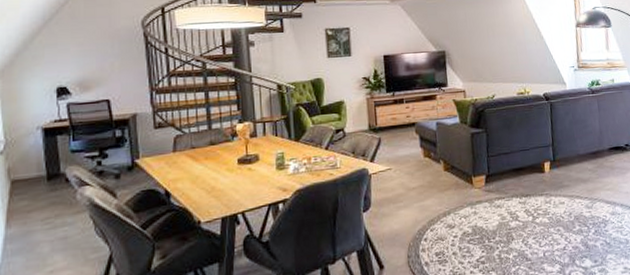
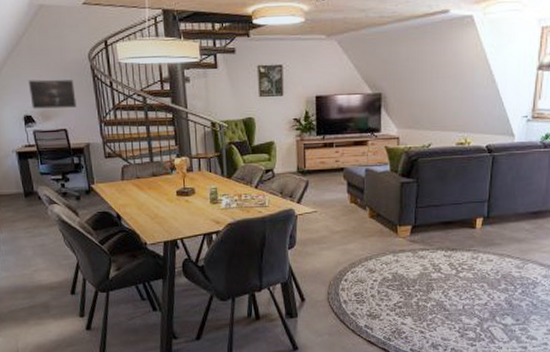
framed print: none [66,47,124,80] -> present [27,79,77,109]

